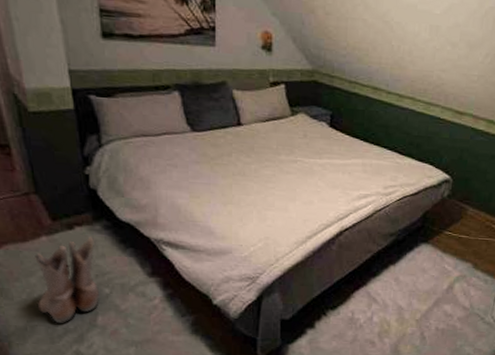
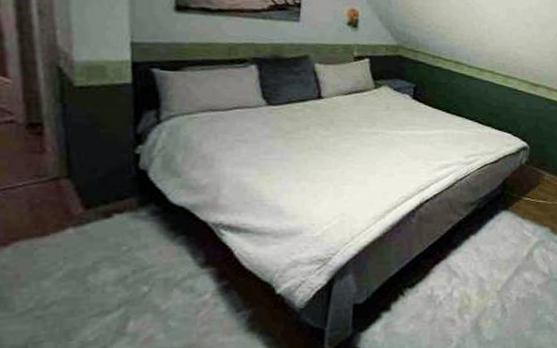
boots: present [35,237,99,323] -> none [48,225,138,335]

